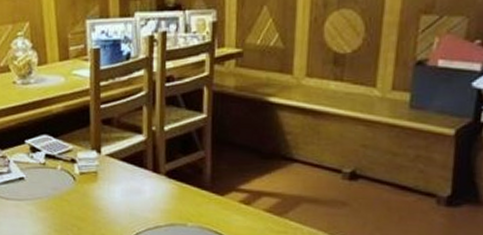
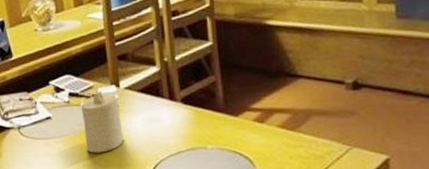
candle: none [57,156,100,220] -> present [81,91,124,153]

